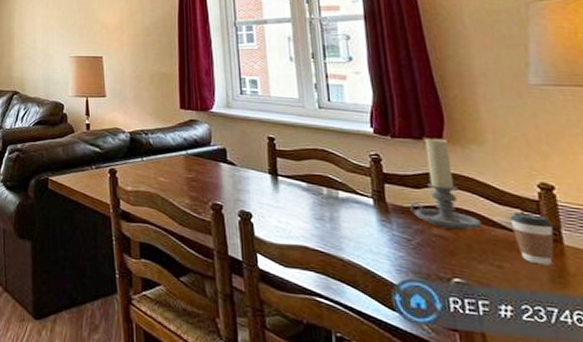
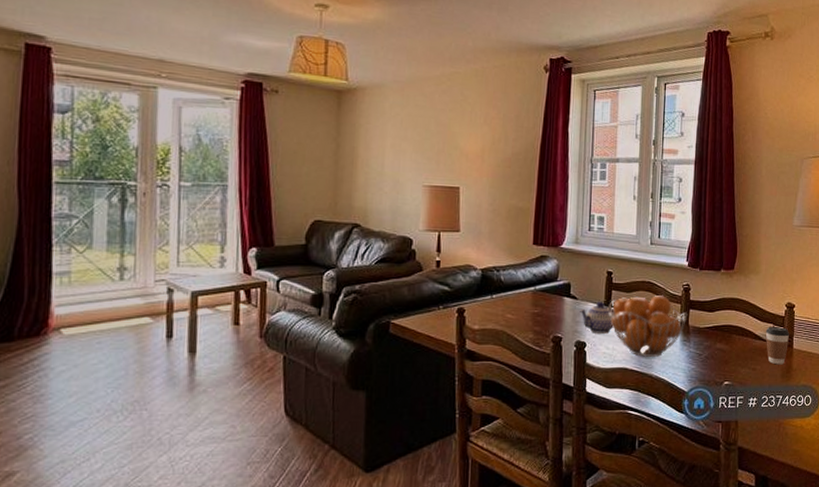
teapot: none [240,168,284,205] -> present [580,301,615,334]
fruit basket: none [274,165,383,237] -> present [608,295,688,357]
candle holder: present [410,138,483,230] -> none [704,269,749,343]

